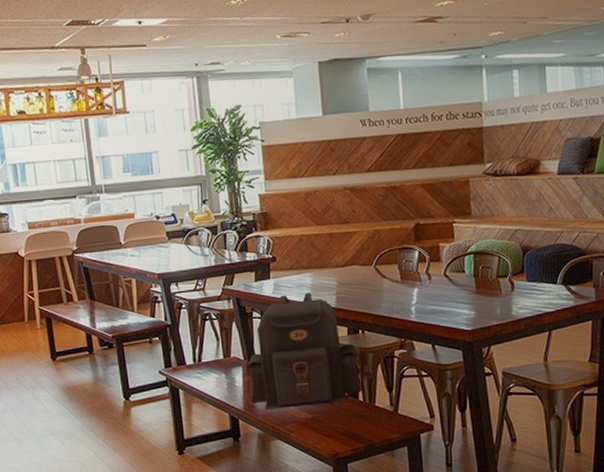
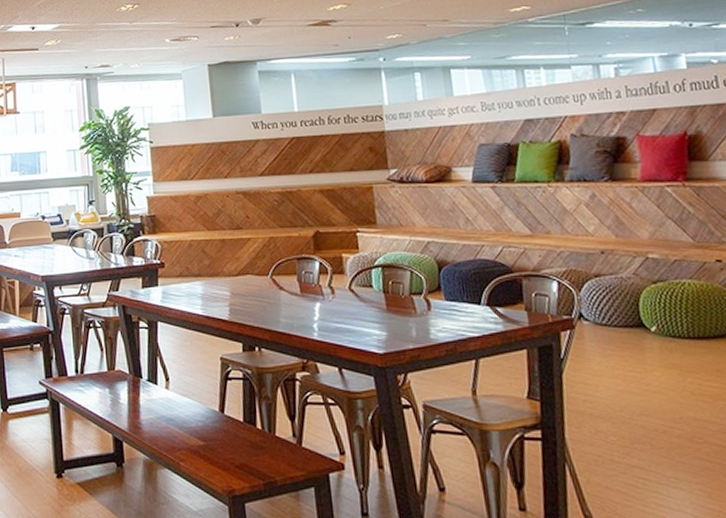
backpack: present [247,292,363,410] -> none [133,302,261,432]

